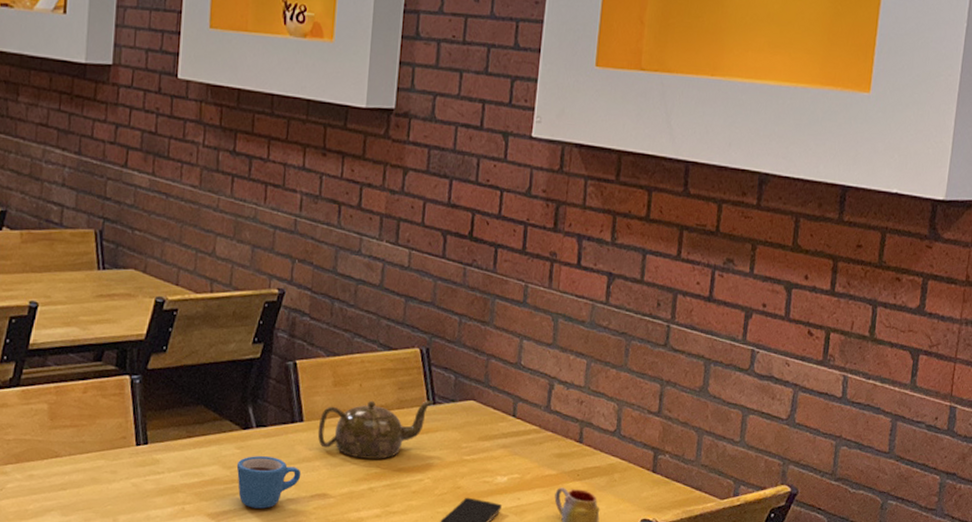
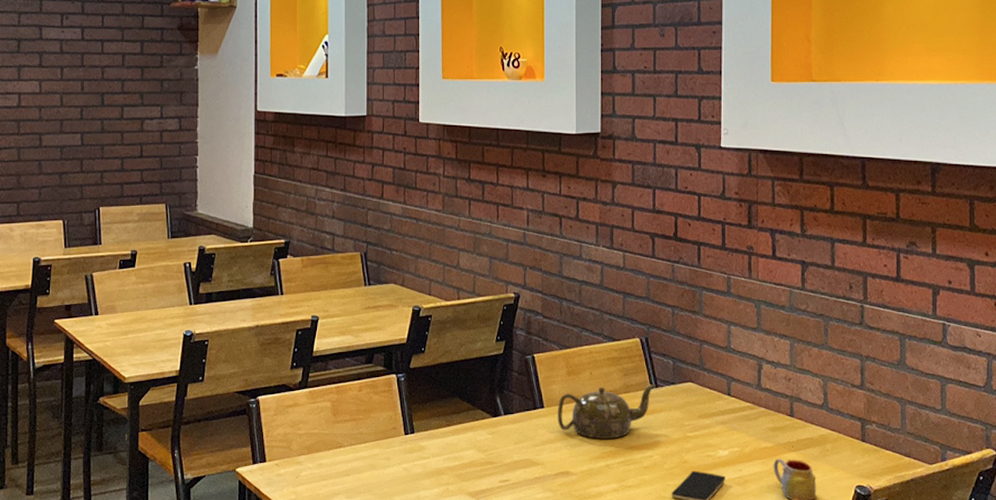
mug: present [236,456,301,509] -> none [490,440,546,487]

